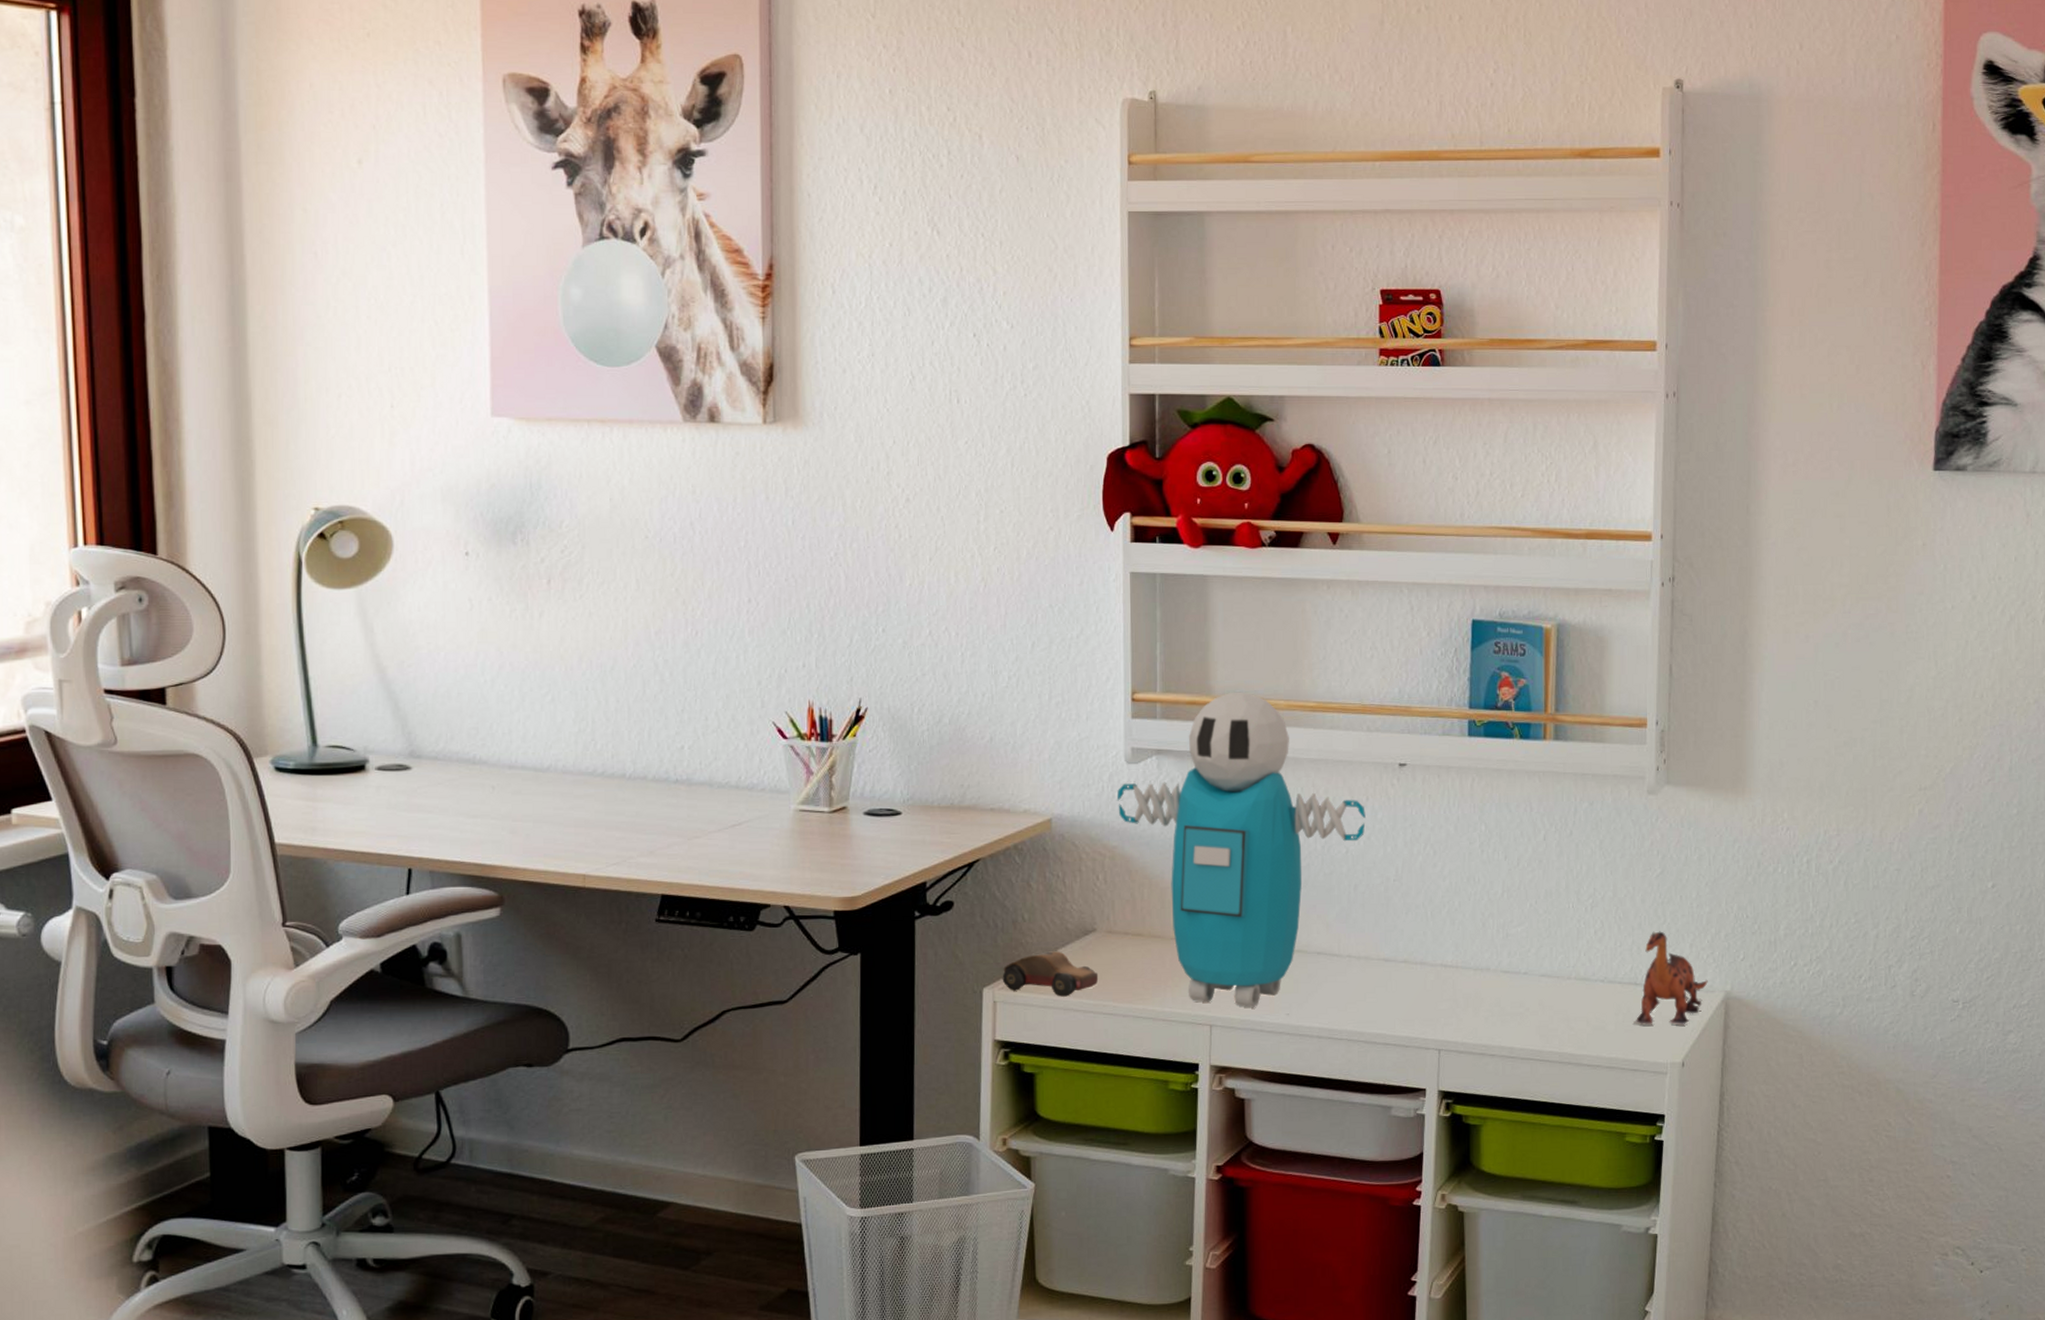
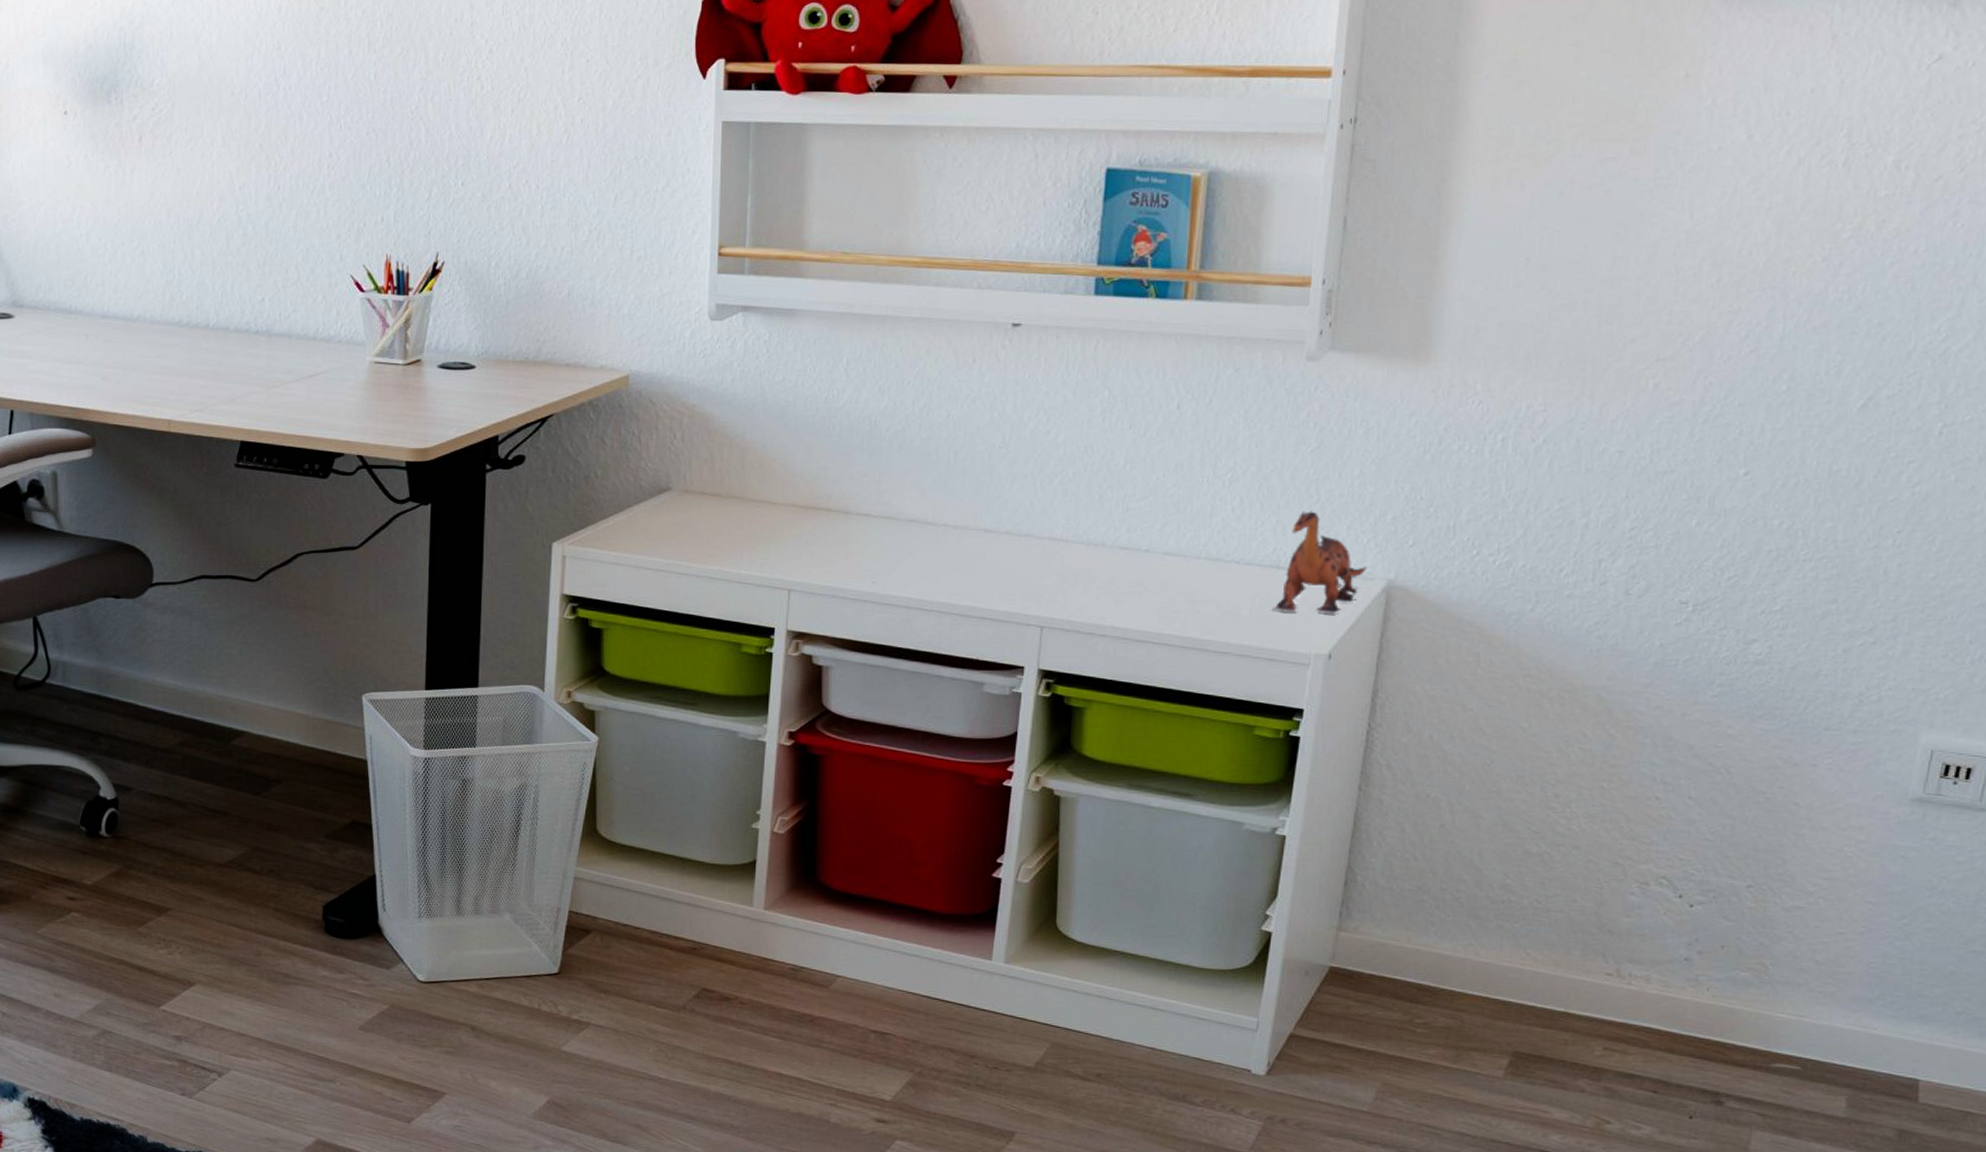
car: present [1002,951,1099,997] -> none [572,508,672,555]
toy robot: present [1116,692,1366,1007] -> none [698,246,971,573]

